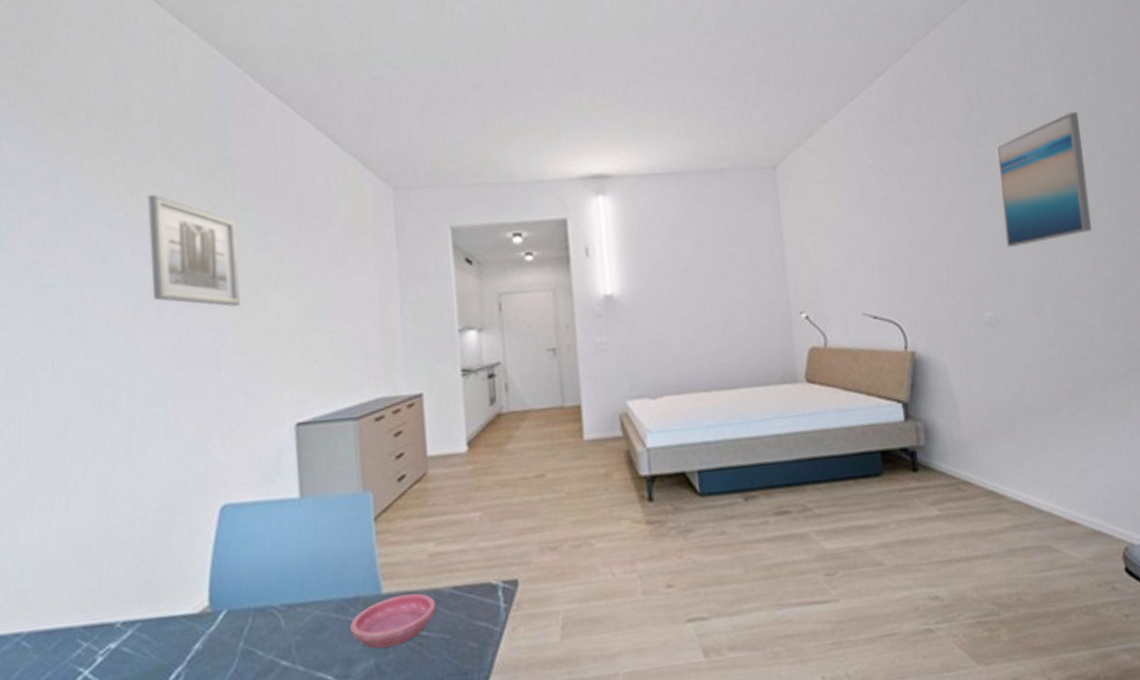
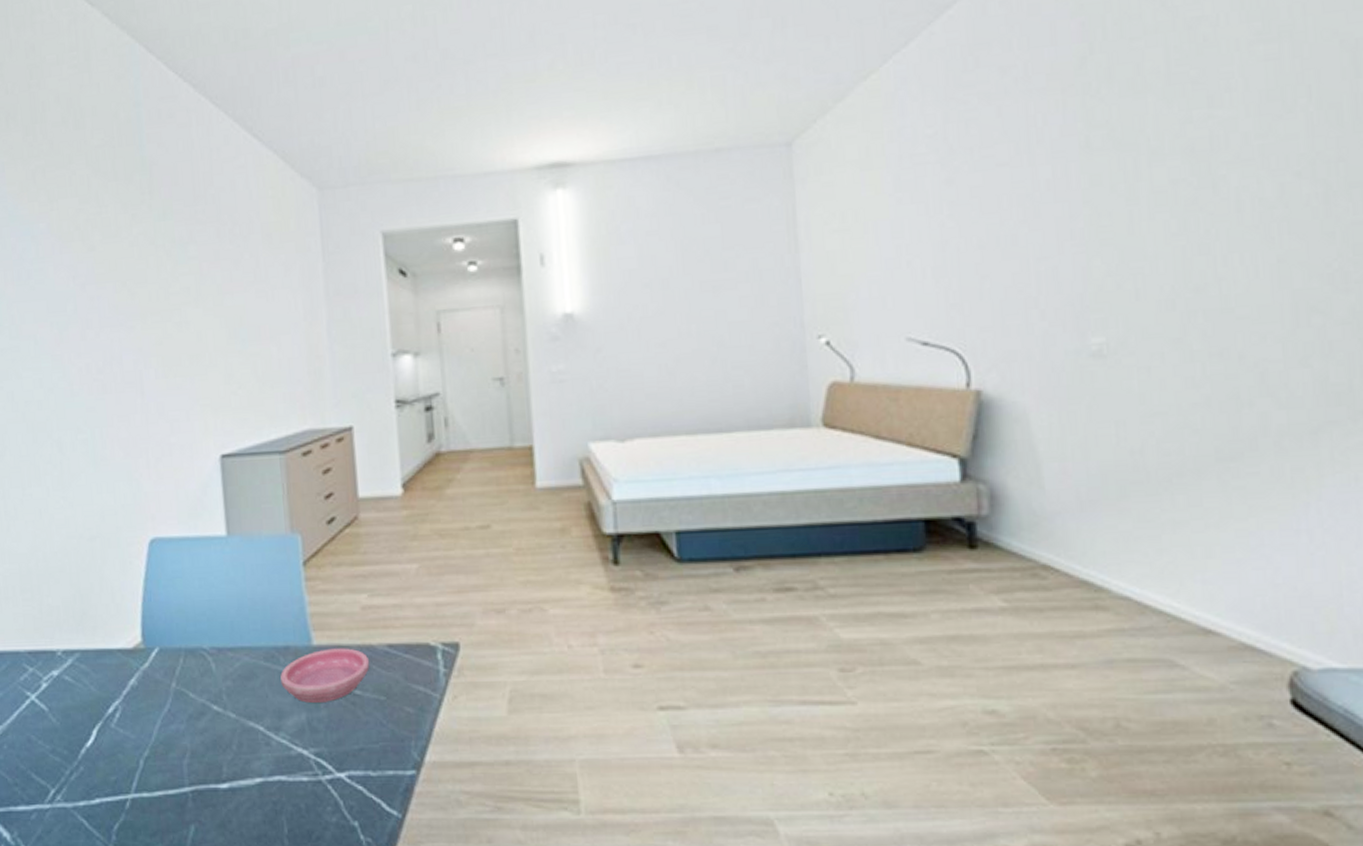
wall art: present [148,195,240,308] -> none [67,203,161,327]
wall art: present [995,112,1092,247] -> none [1125,41,1279,246]

